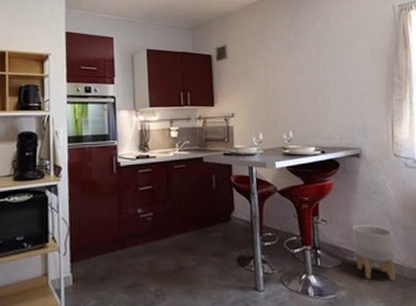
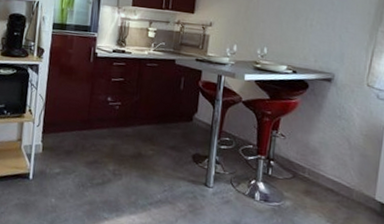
planter: present [352,225,396,281] -> none [306,144,349,202]

